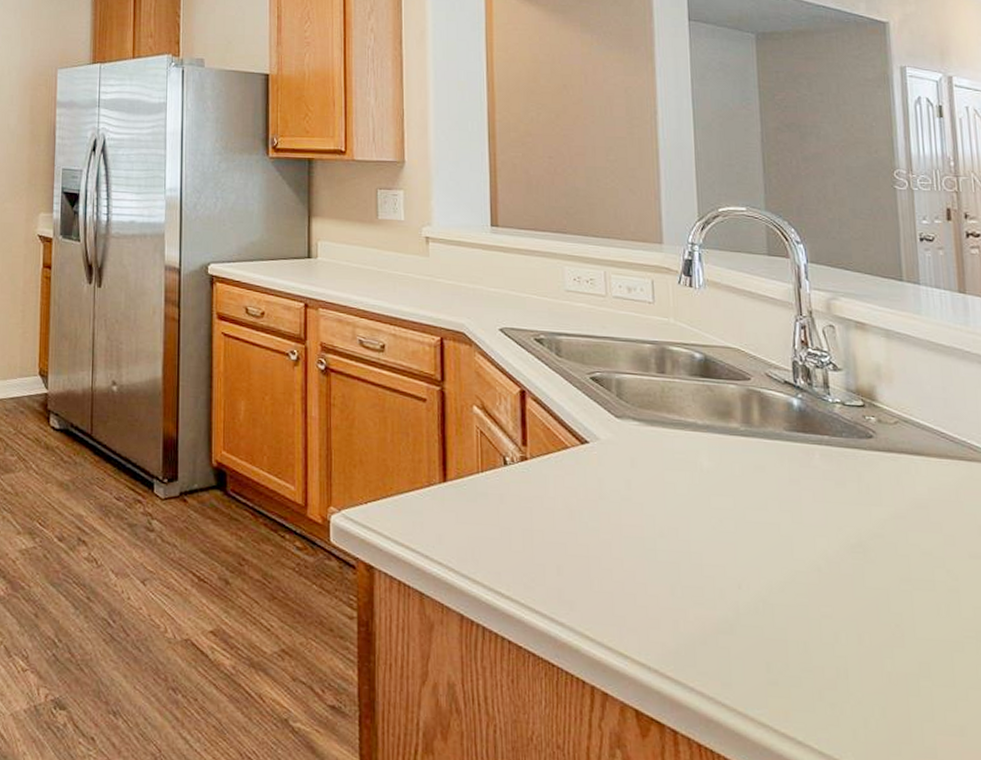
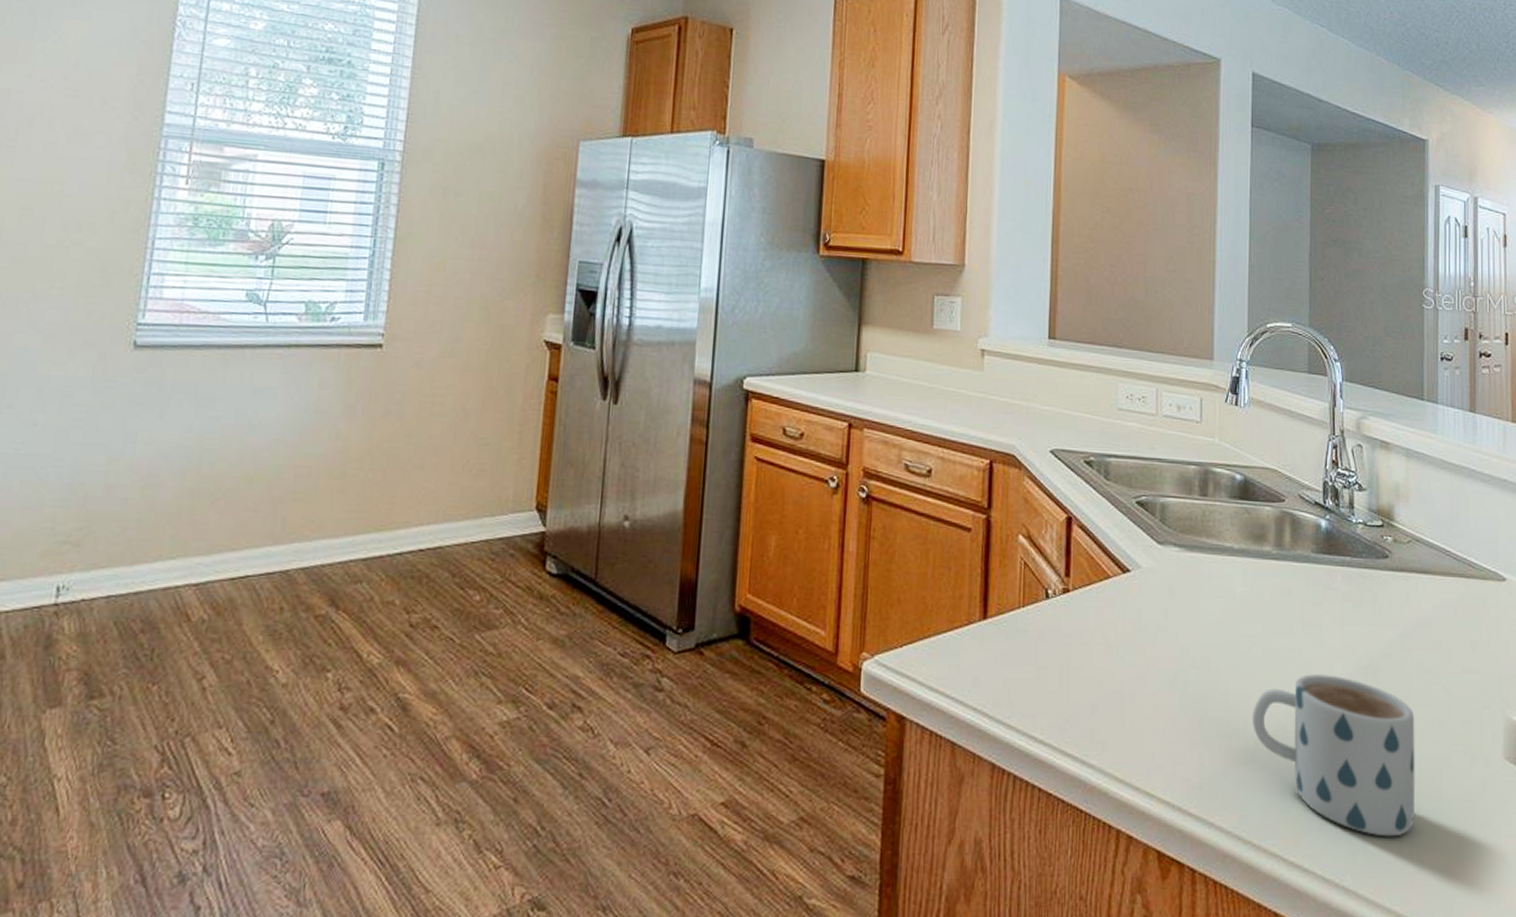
mug: none [729,549,923,719] -> present [1253,673,1415,837]

